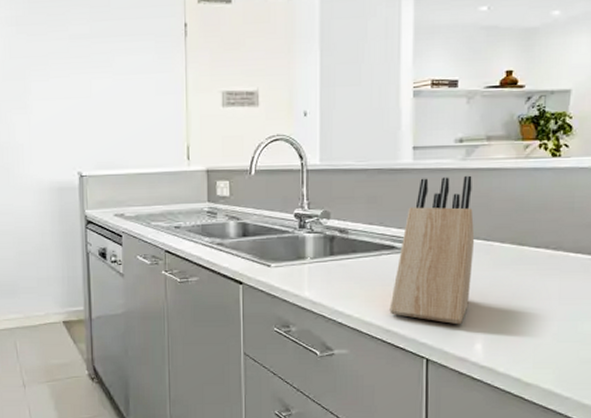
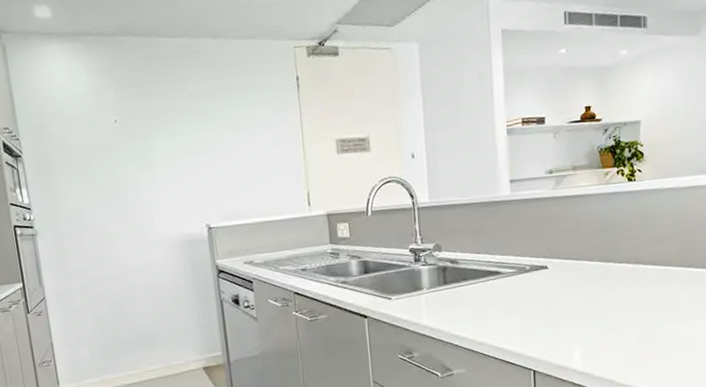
knife block: present [389,175,475,325] -> none [499,203,568,338]

